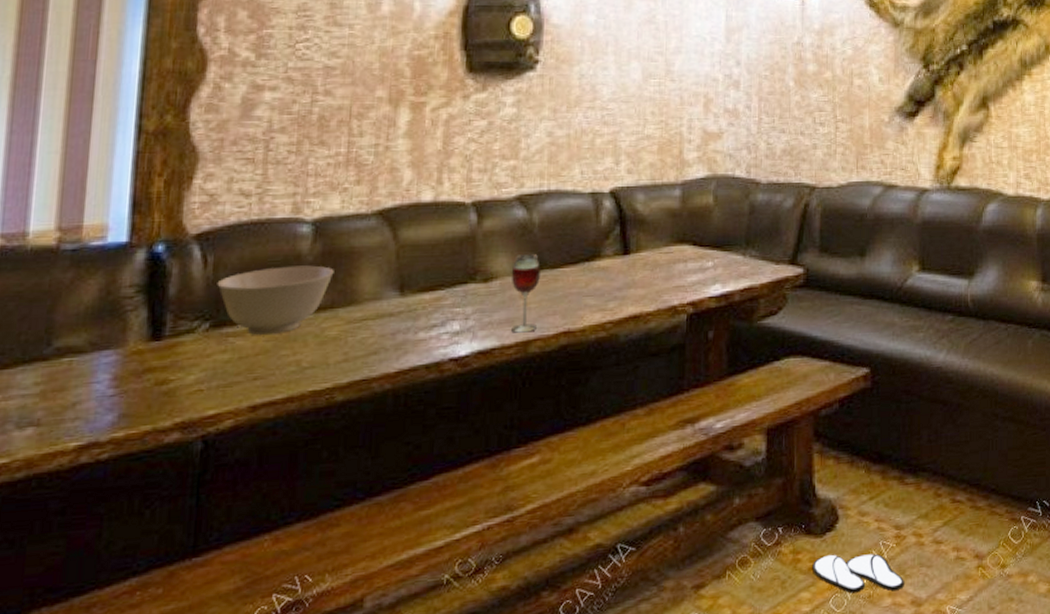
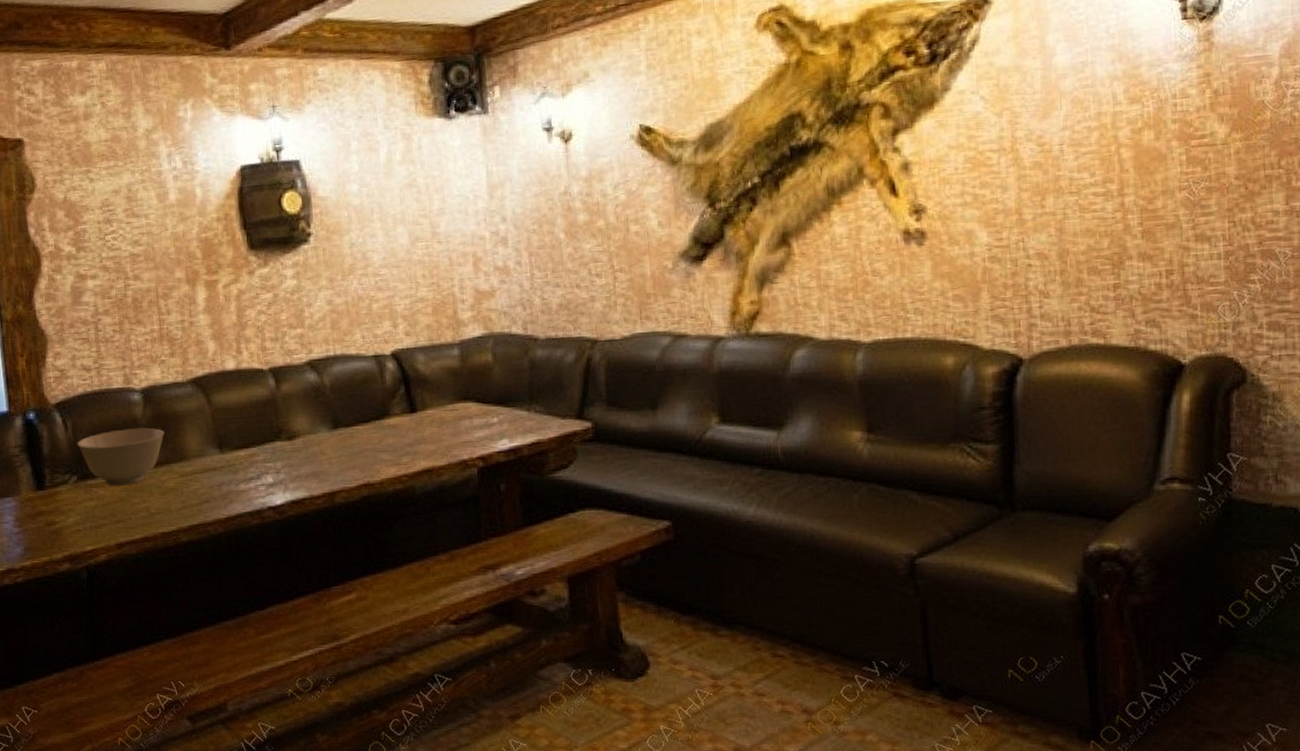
wineglass: present [511,254,542,333] -> none [310,414,339,485]
slippers: present [813,553,904,593] -> none [626,698,725,736]

